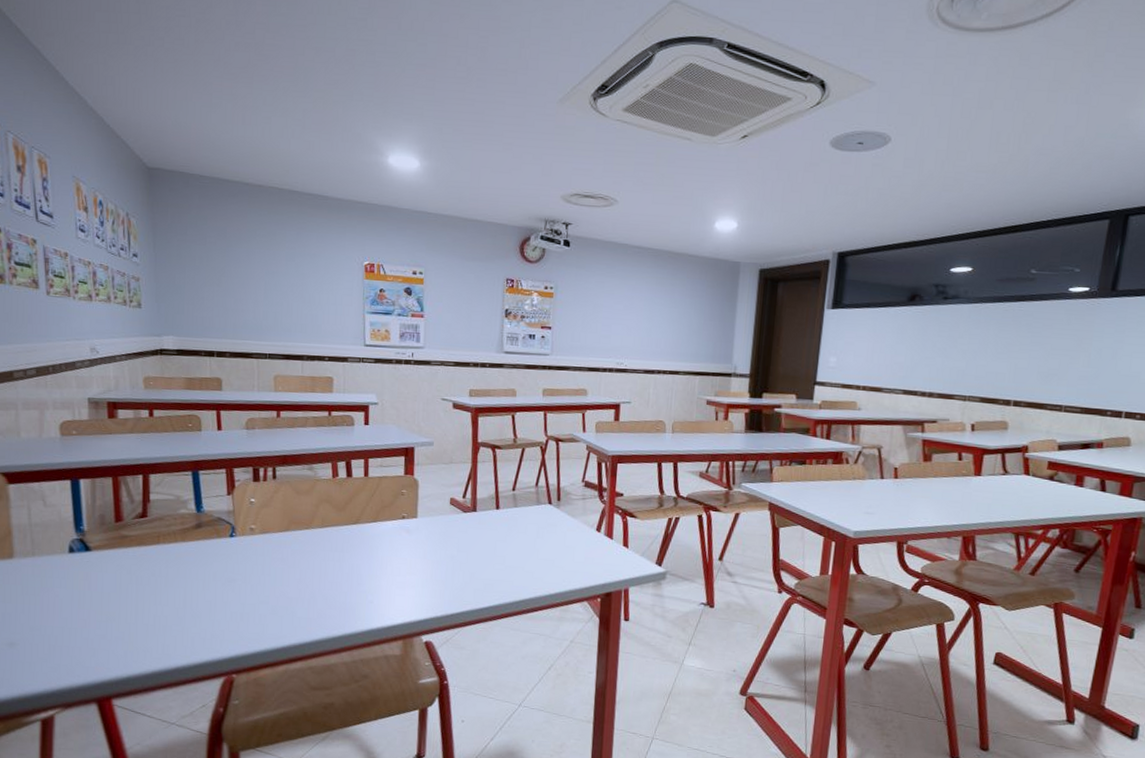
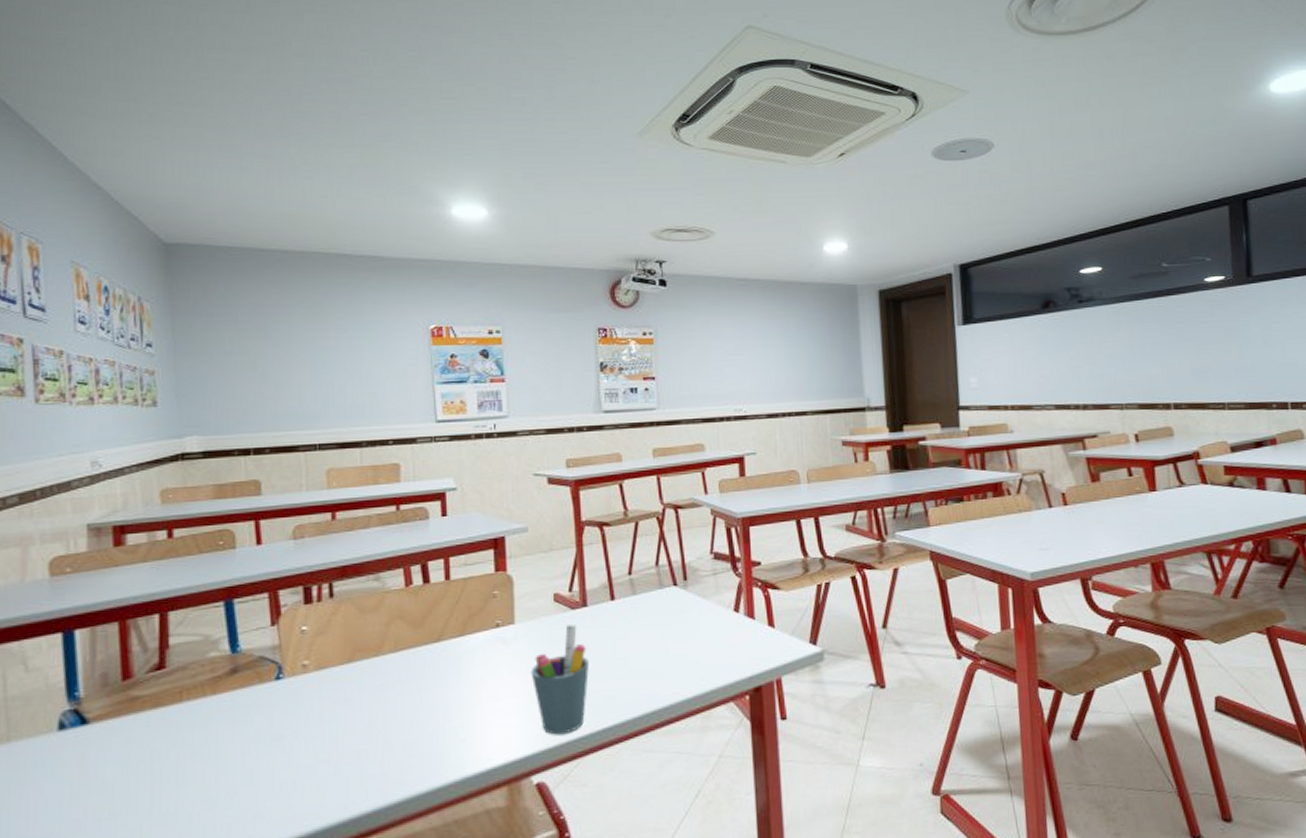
pen holder: none [427,524,474,608] -> present [531,624,589,735]

